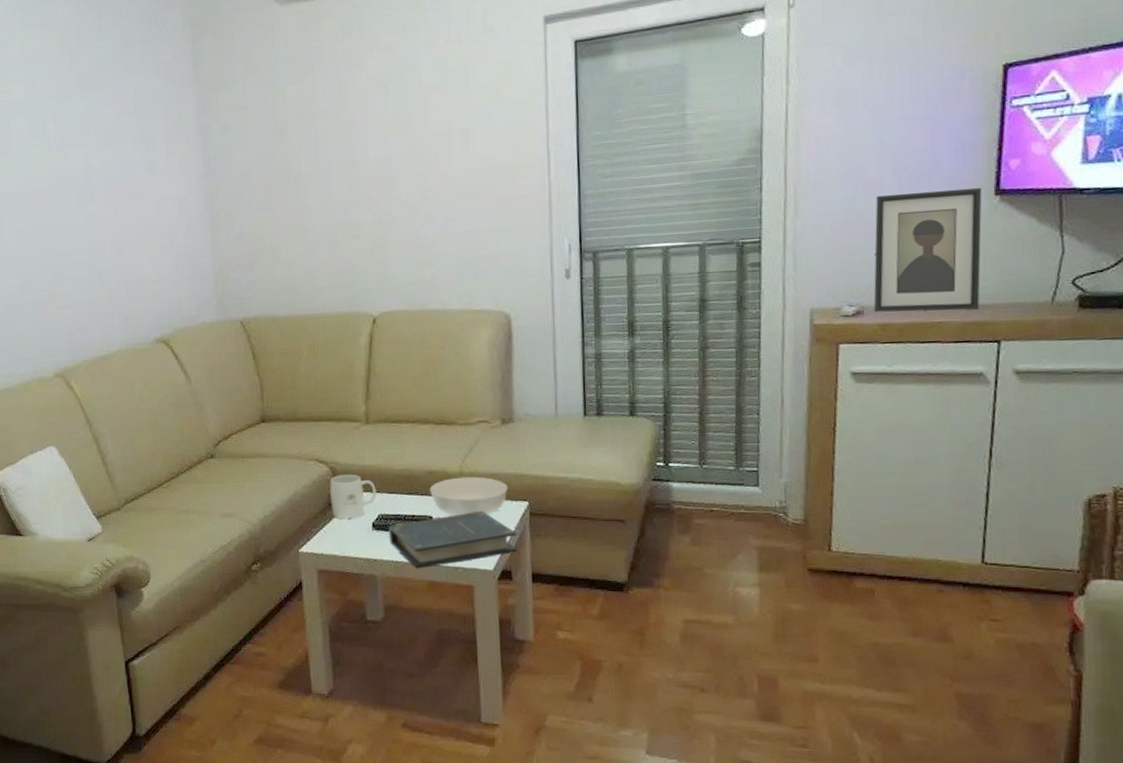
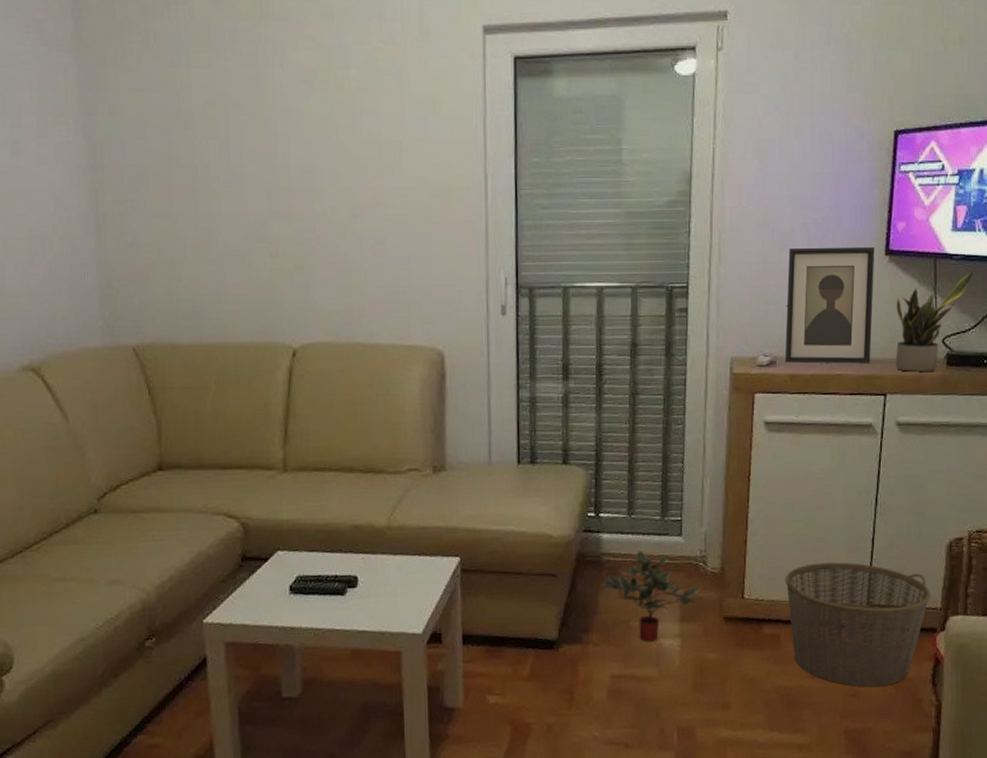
mug: present [330,474,377,519] -> none [240,530,295,583]
book: present [388,510,518,569] -> none [308,568,448,636]
bowl: present [429,476,508,517] -> none [354,530,439,577]
potted plant: none [673,499,781,590] -> present [602,550,700,642]
basket: none [879,517,1064,651] -> present [785,562,930,687]
potted plant: none [1010,204,1113,318] -> present [895,270,974,373]

